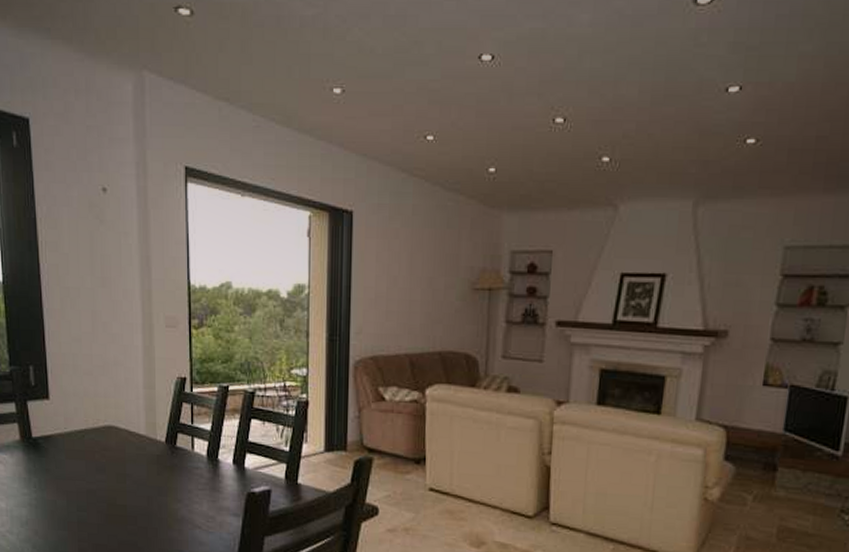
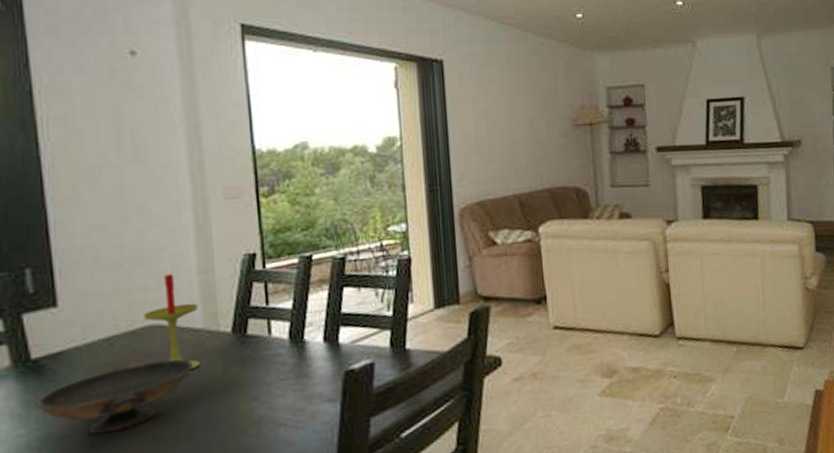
decorative bowl: none [34,453,138,505] -> present [35,359,194,434]
candle: none [104,385,143,468] -> present [143,274,201,370]

